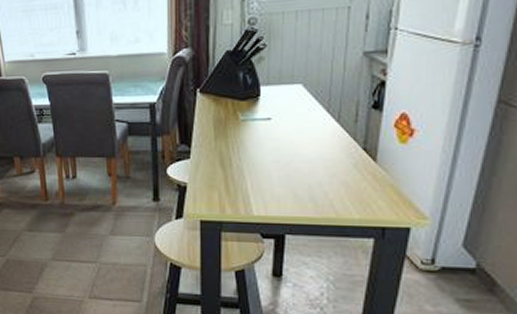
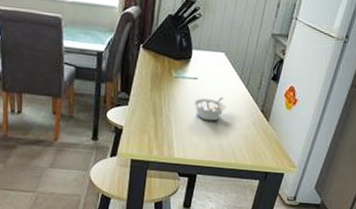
legume: none [269,138,313,168] -> present [193,97,226,121]

